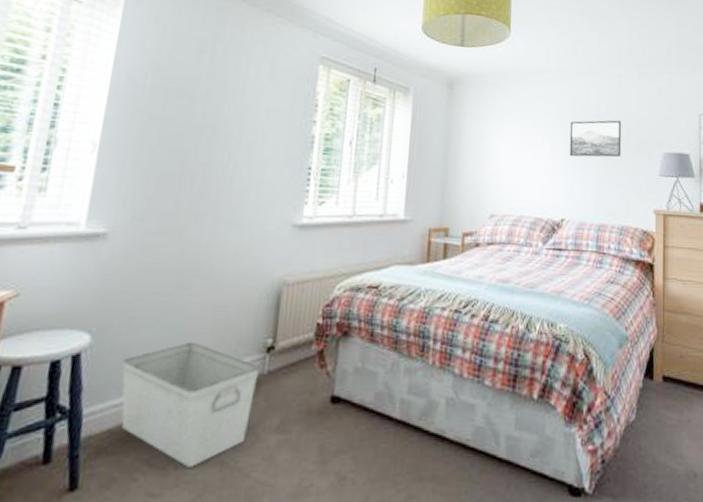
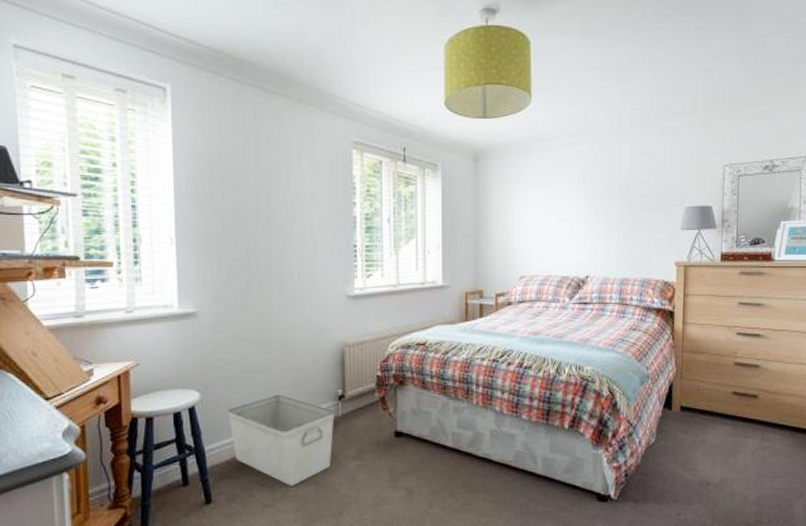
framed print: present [569,120,622,158] -> none [592,178,644,218]

